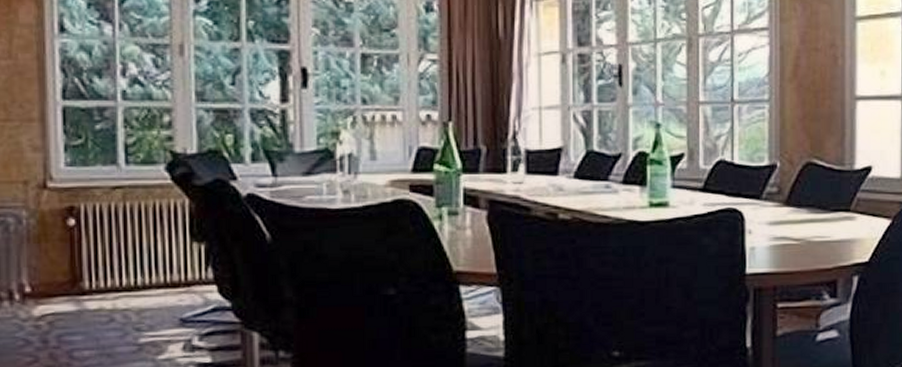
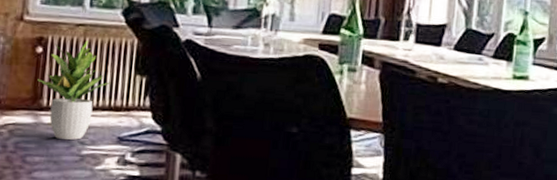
potted plant: none [74,206,164,327] -> present [37,41,111,140]

